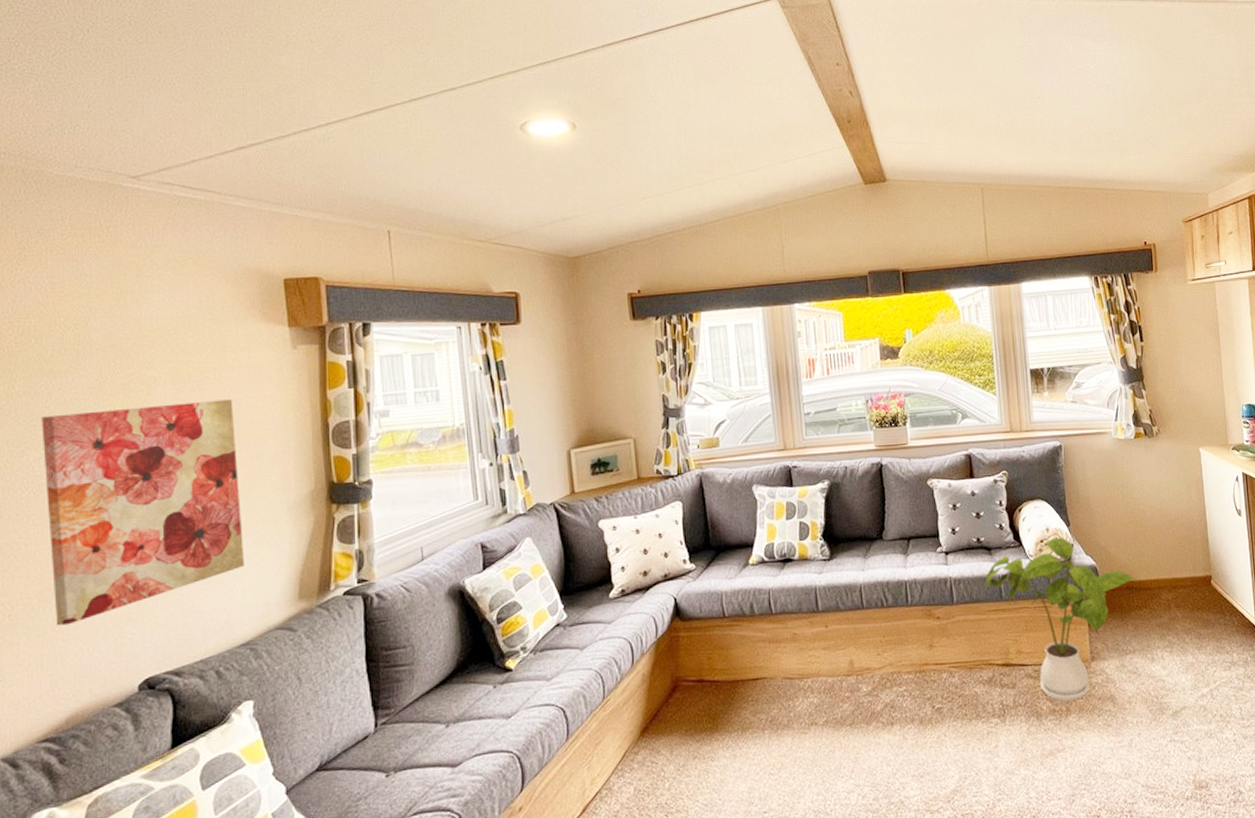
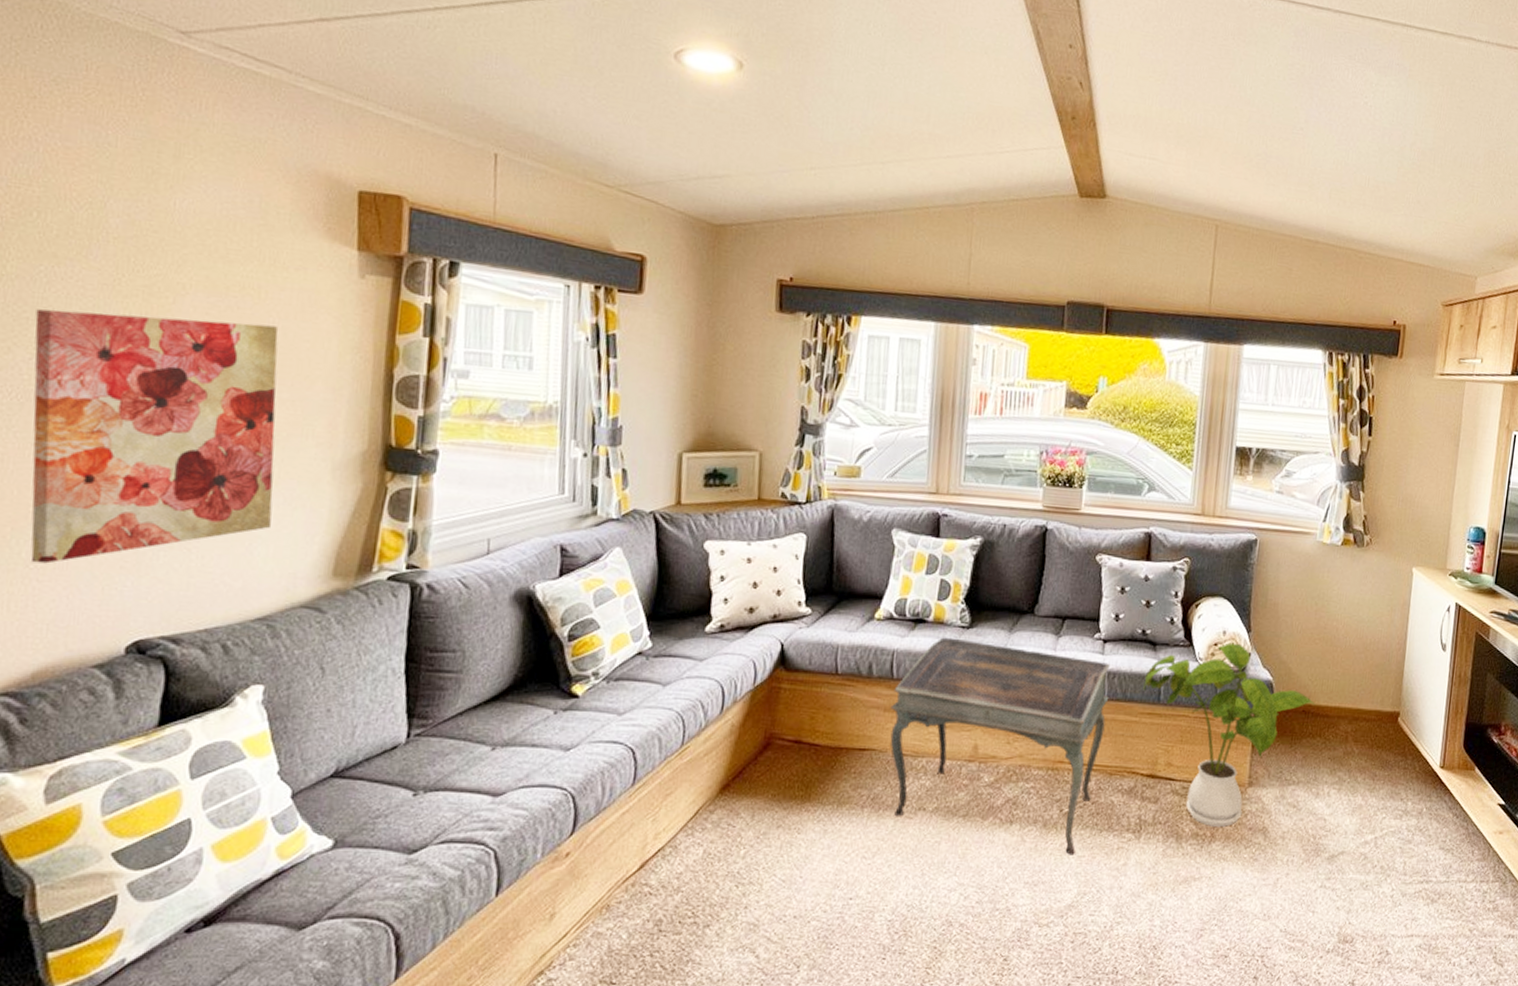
writing desk: none [774,570,959,746] -> present [890,637,1110,855]

